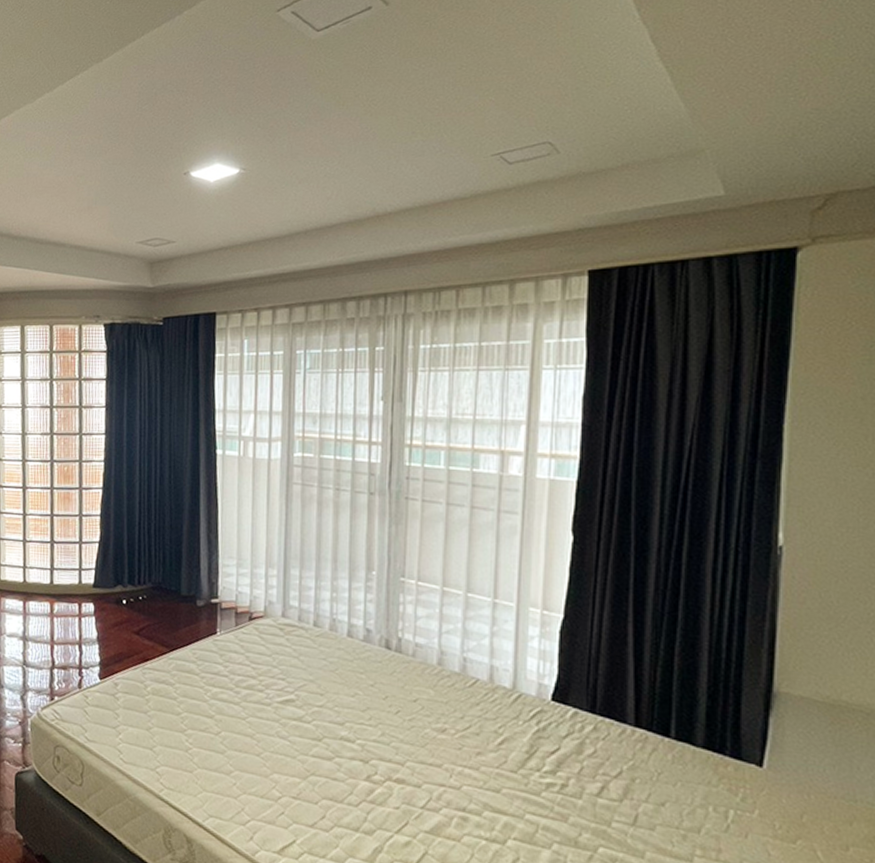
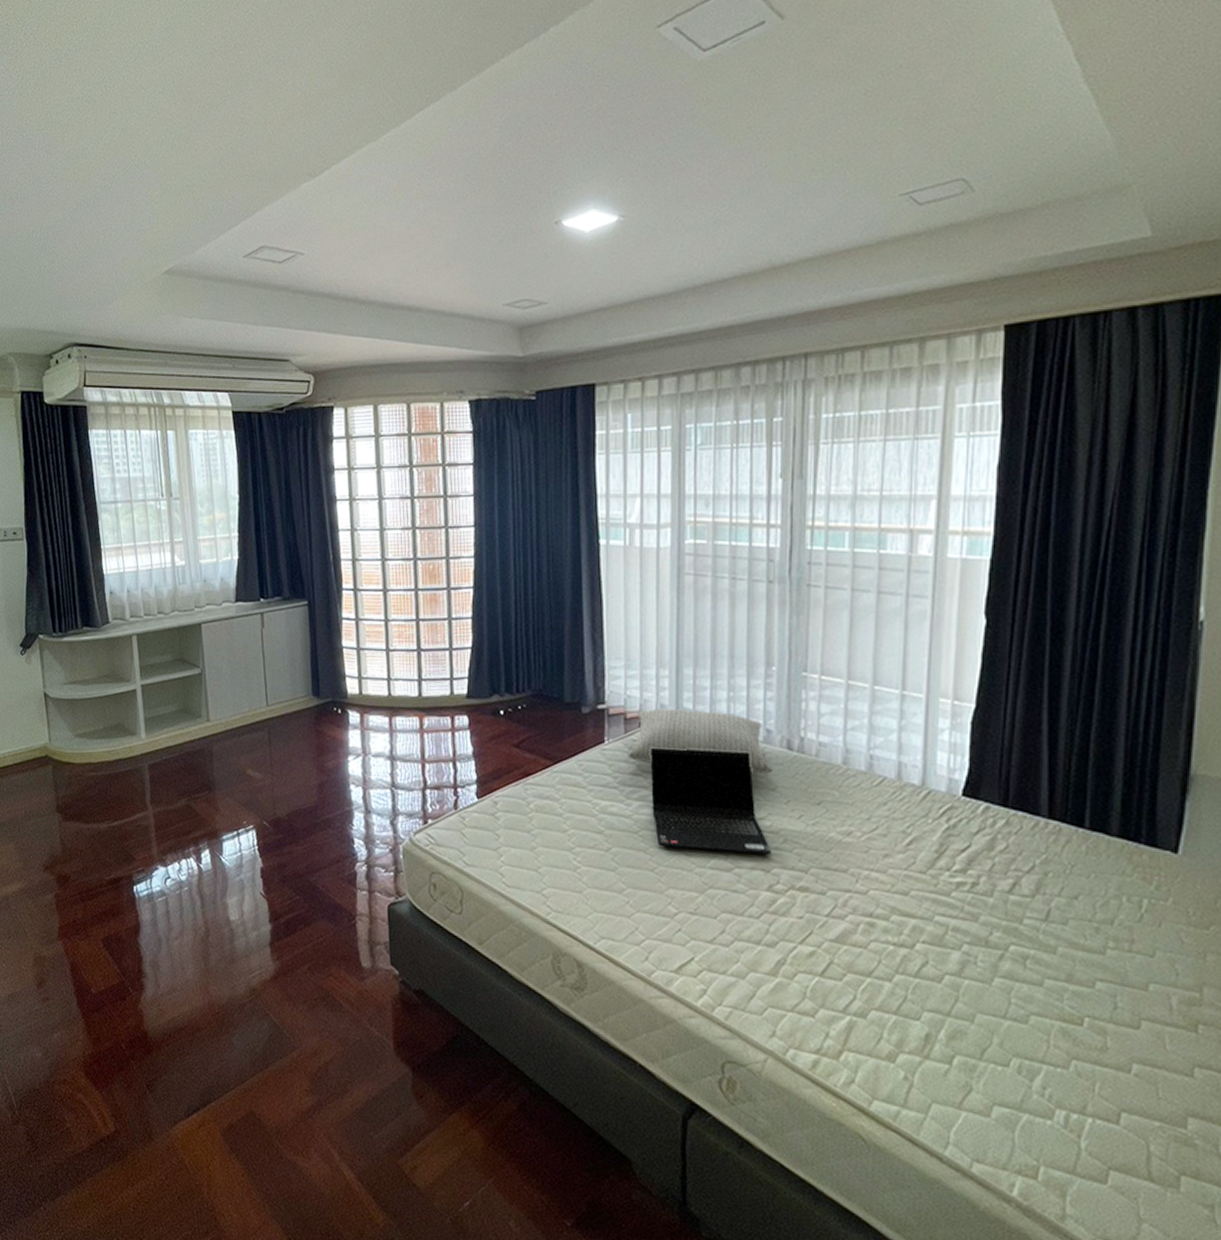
pillow: none [237,604,372,671] -> present [627,708,772,774]
laptop computer: none [258,640,371,746] -> present [650,747,772,855]

